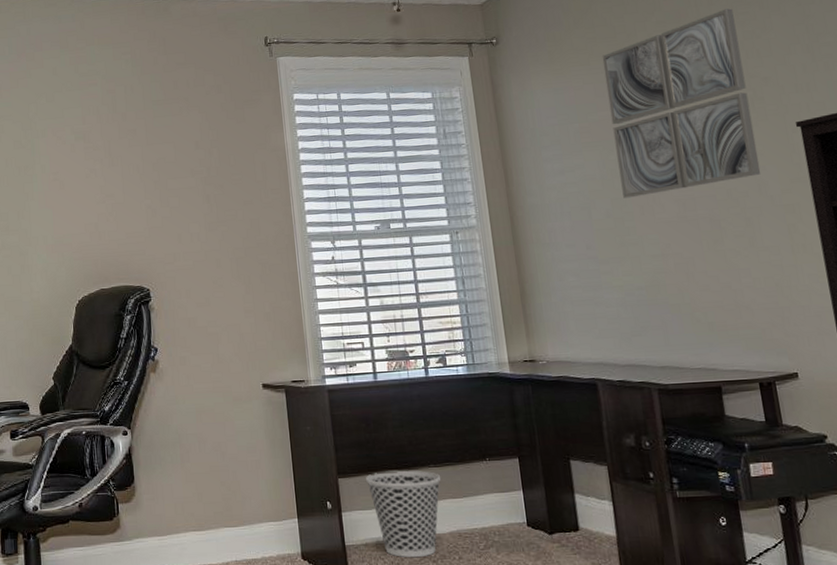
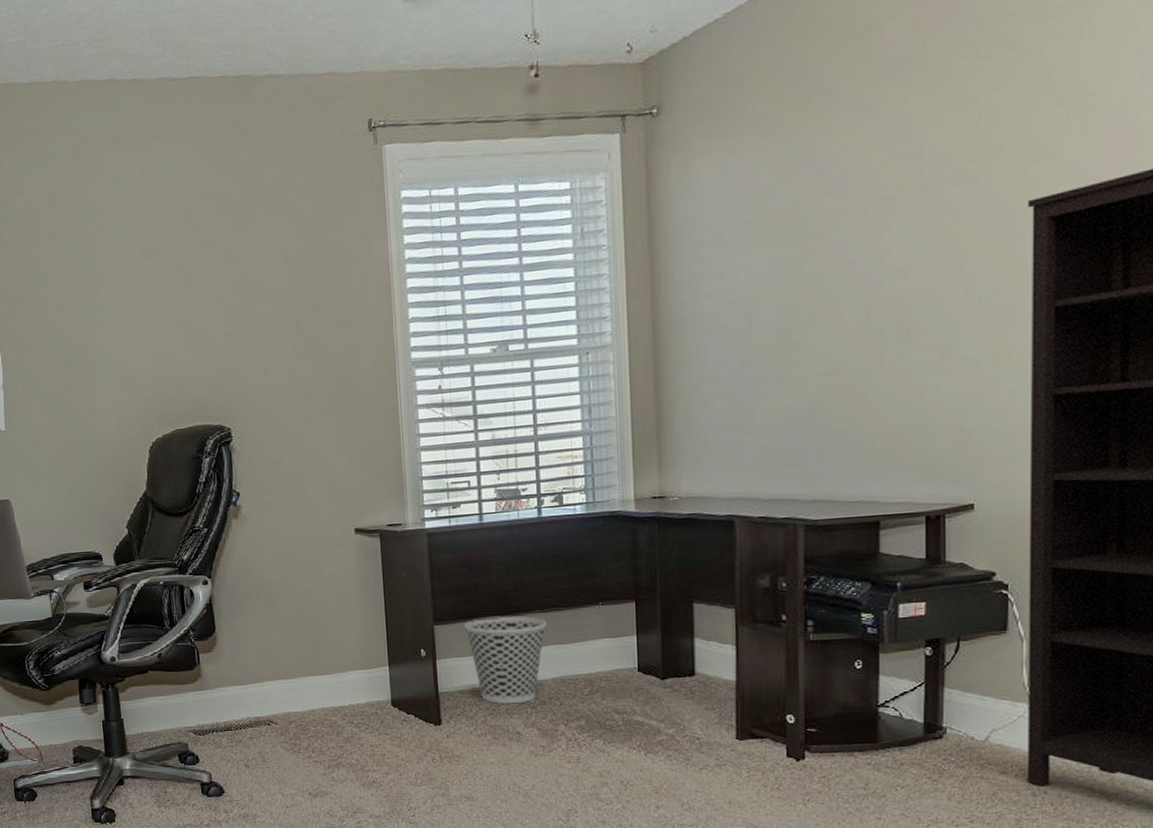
wall art: present [602,8,761,198] -> none [790,51,972,305]

